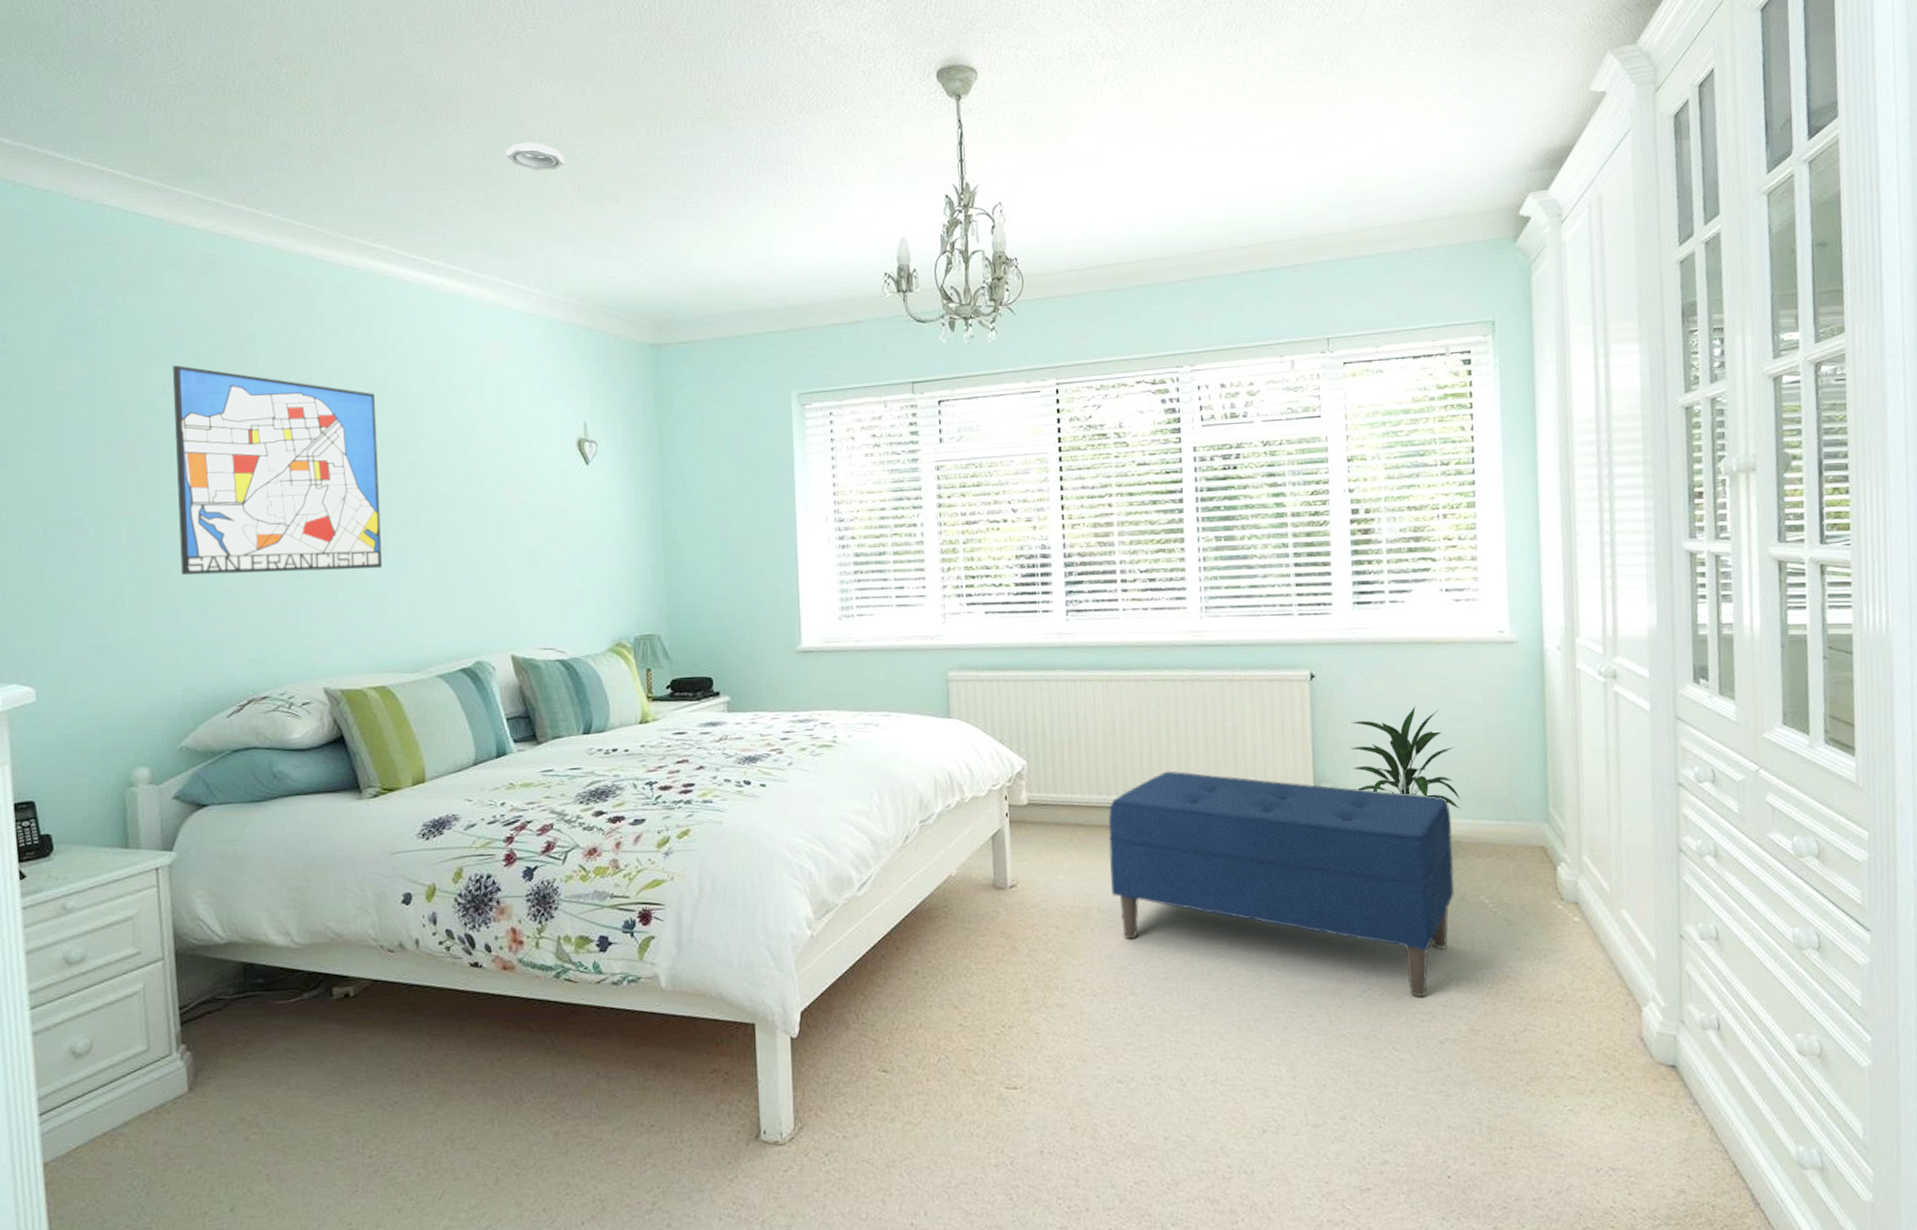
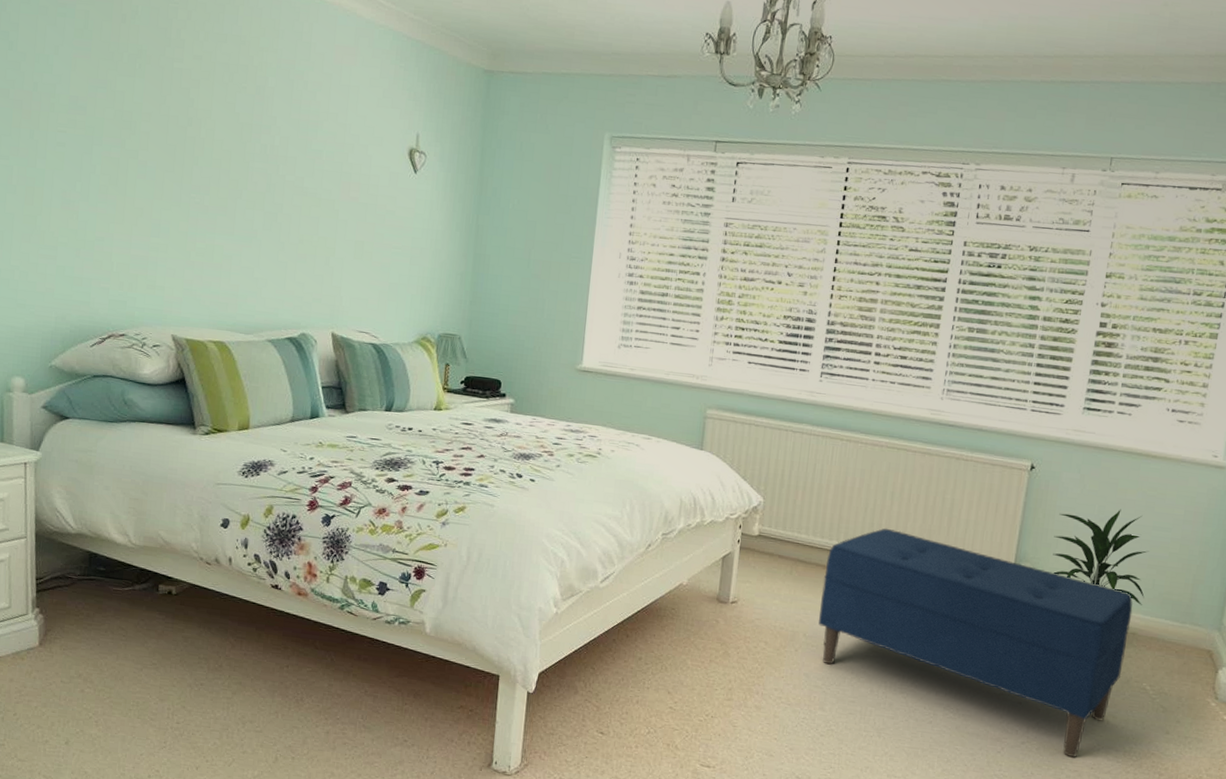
wall art: present [172,365,382,576] -> none [60,27,237,239]

